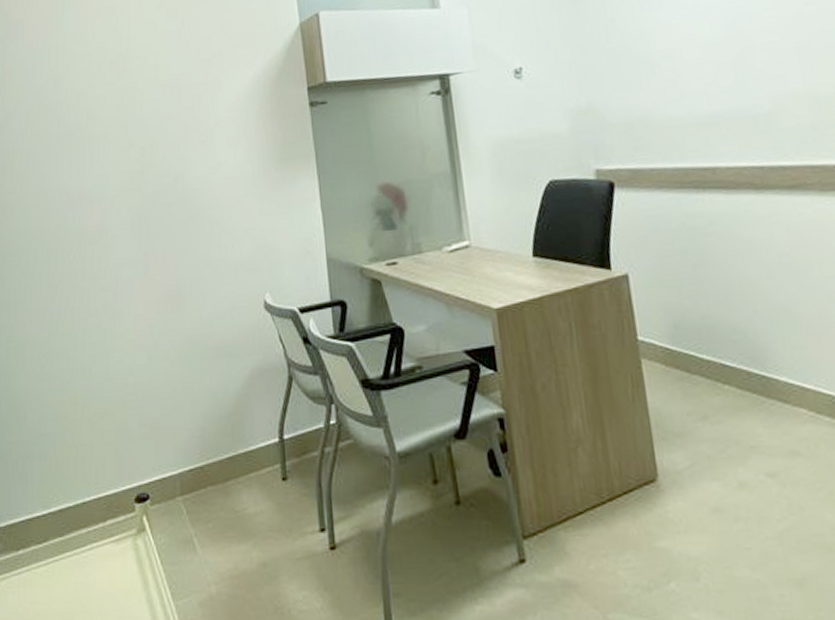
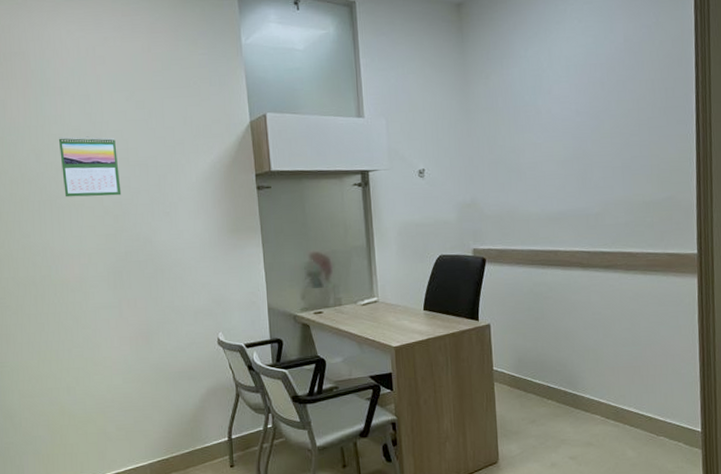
calendar: none [80,54,150,129] -> present [58,136,122,197]

